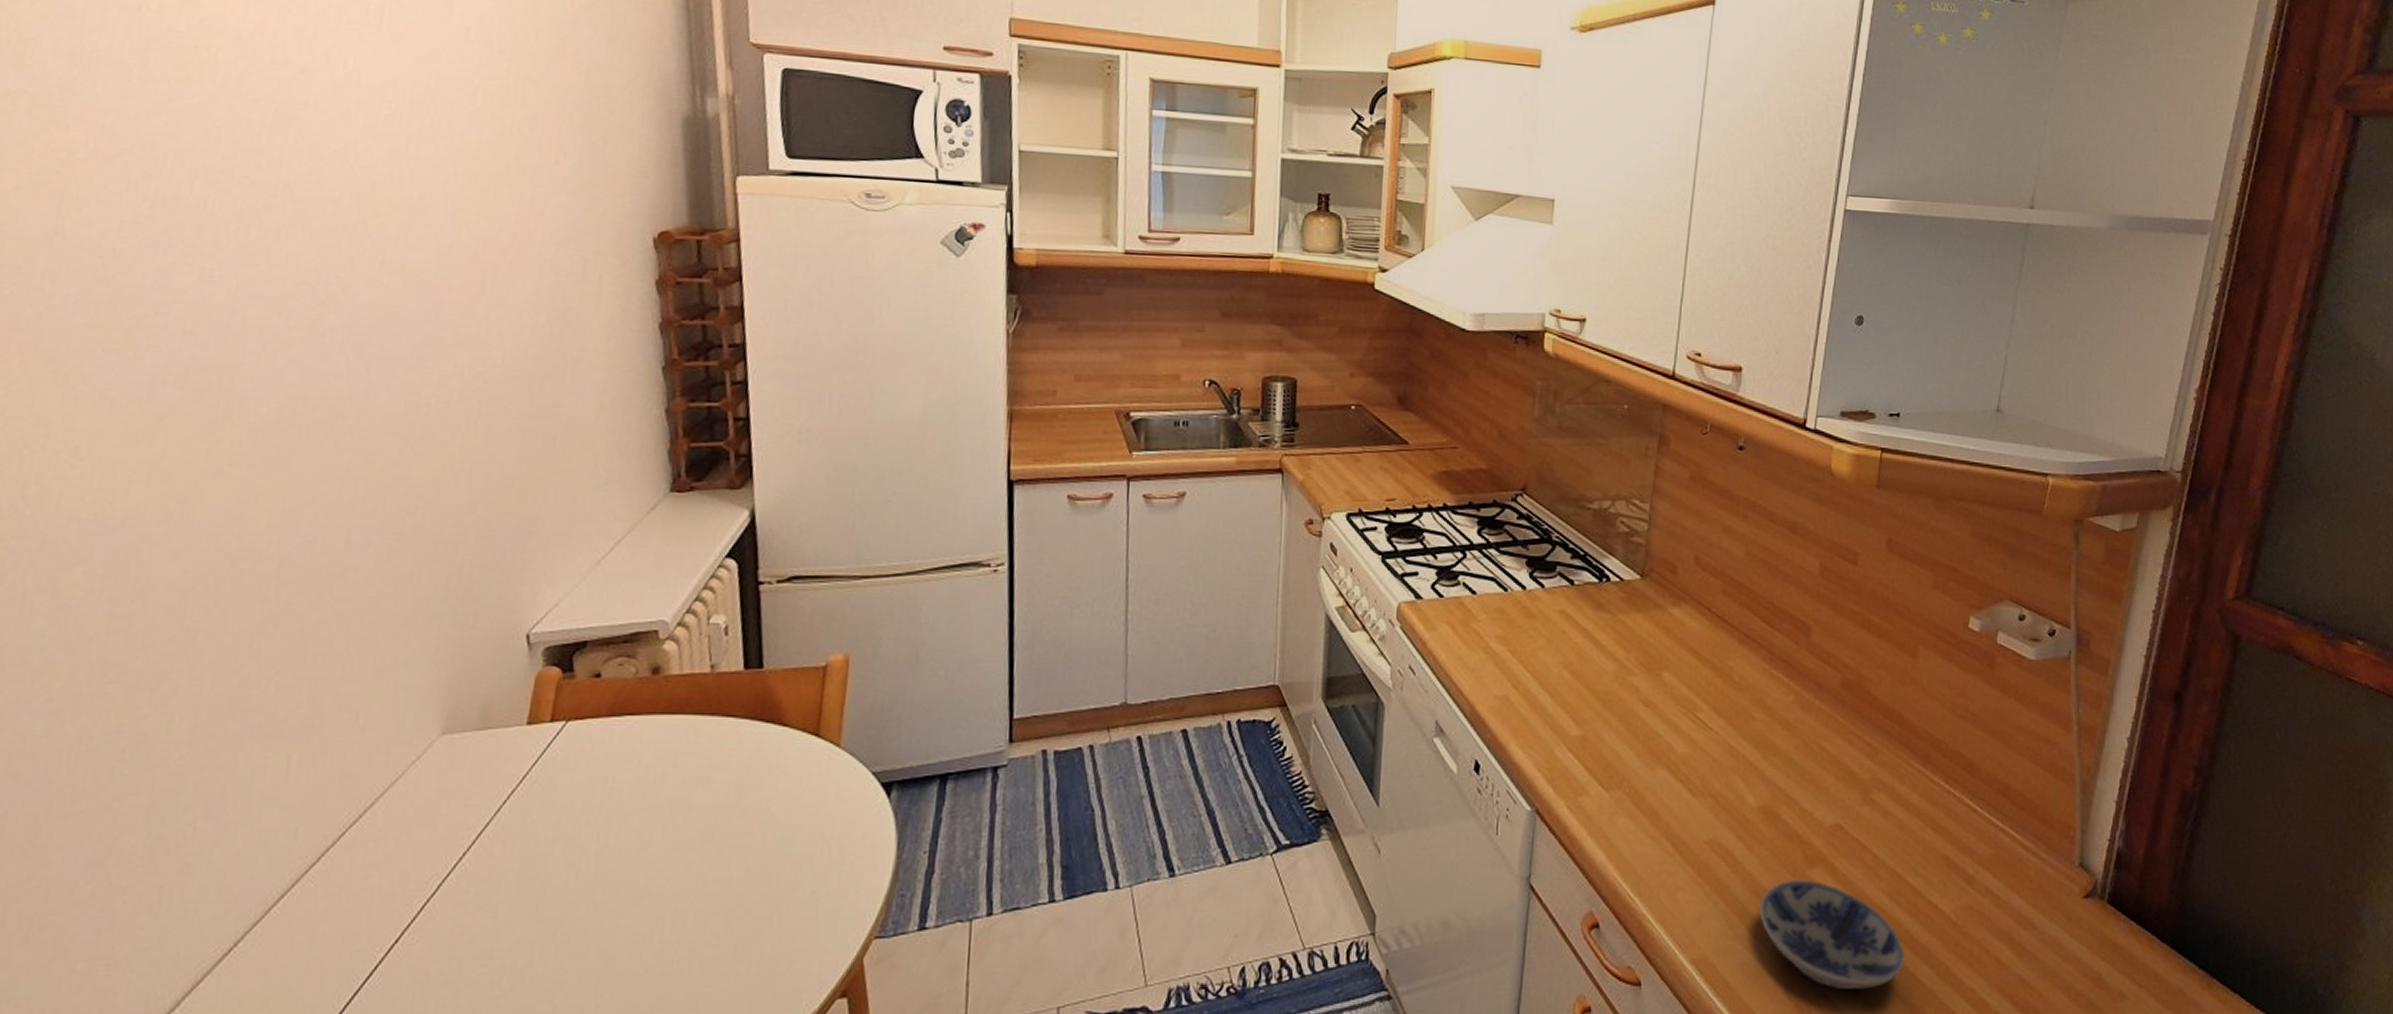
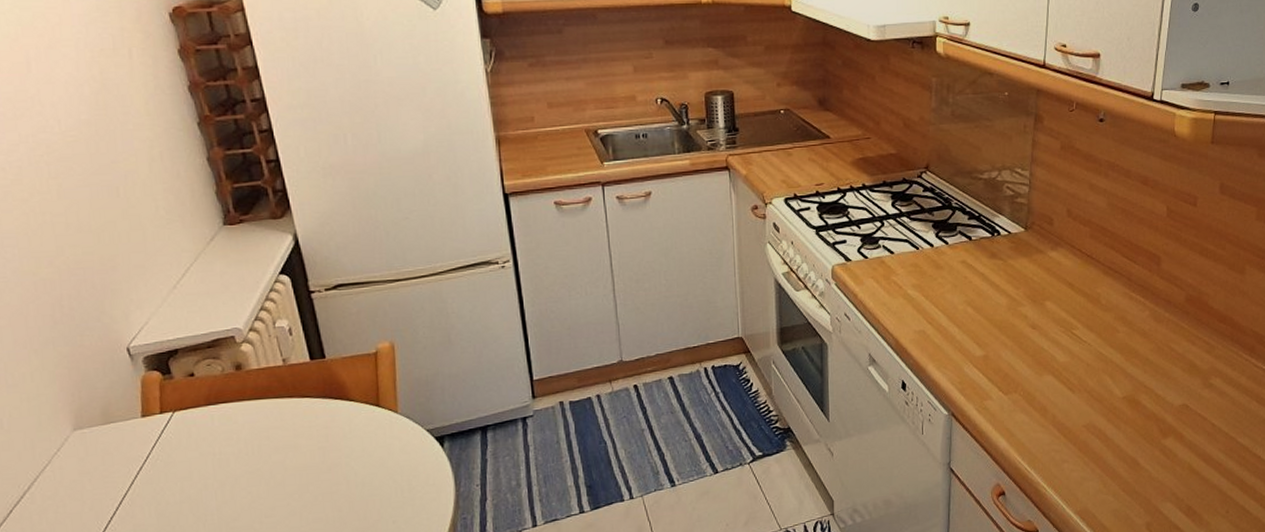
bowl: present [1759,881,1905,989] -> none [1126,447,1236,523]

